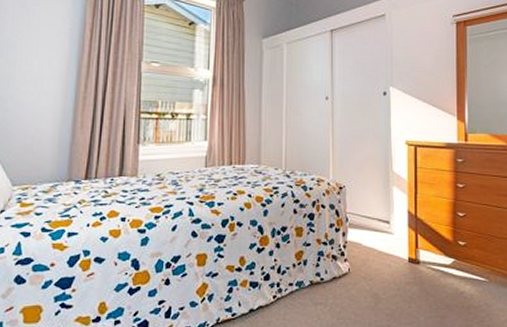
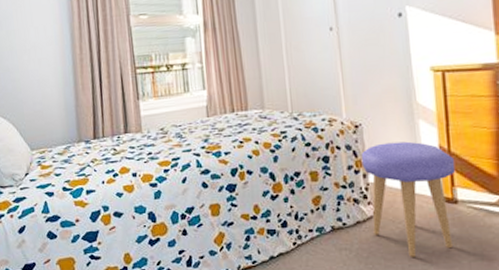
stool: none [342,205,420,313] -> present [361,141,456,257]

